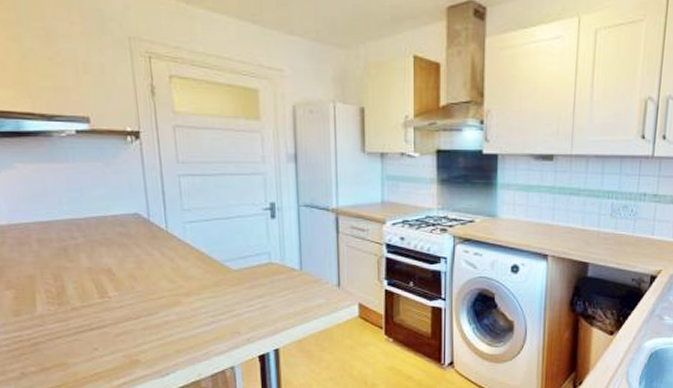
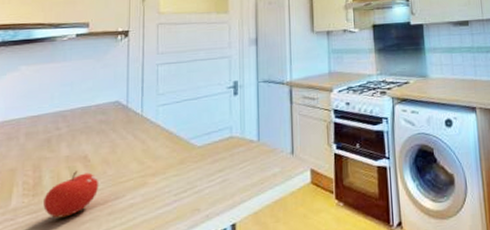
fruit: none [71,284,129,328] -> present [43,171,99,218]

